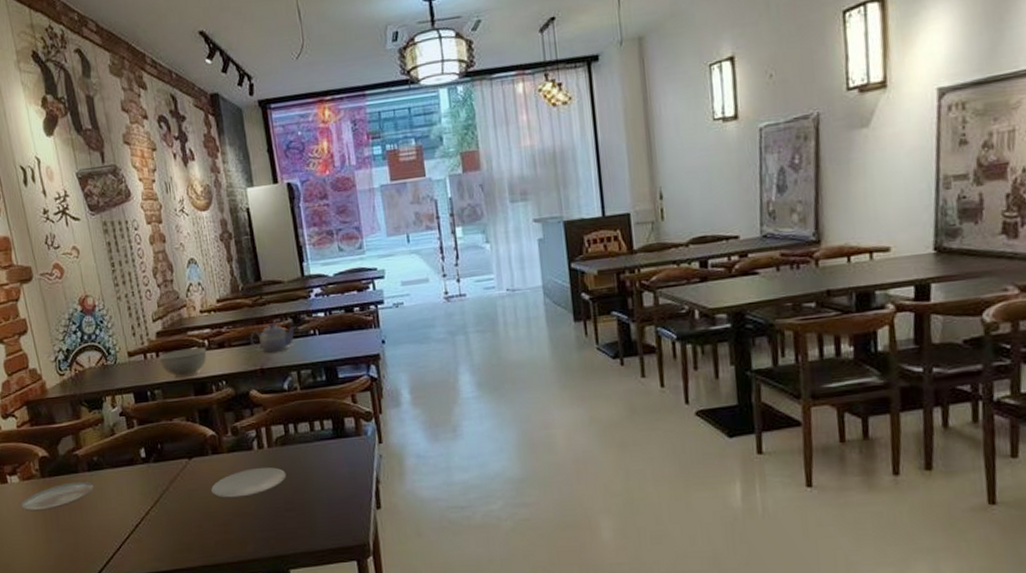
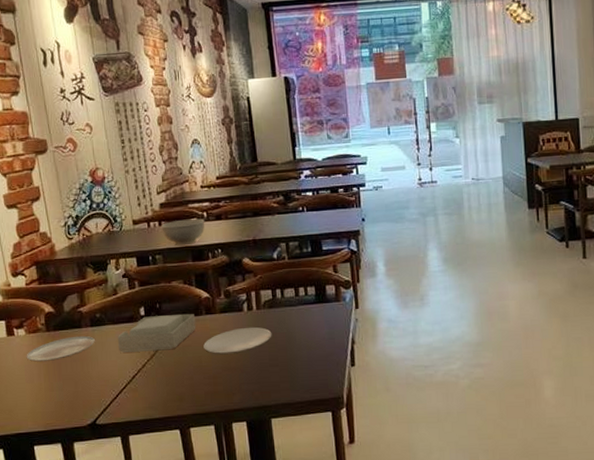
napkin holder: none [117,454,203,499] -> present [117,314,196,353]
teapot: present [250,323,296,354] -> none [245,200,287,227]

